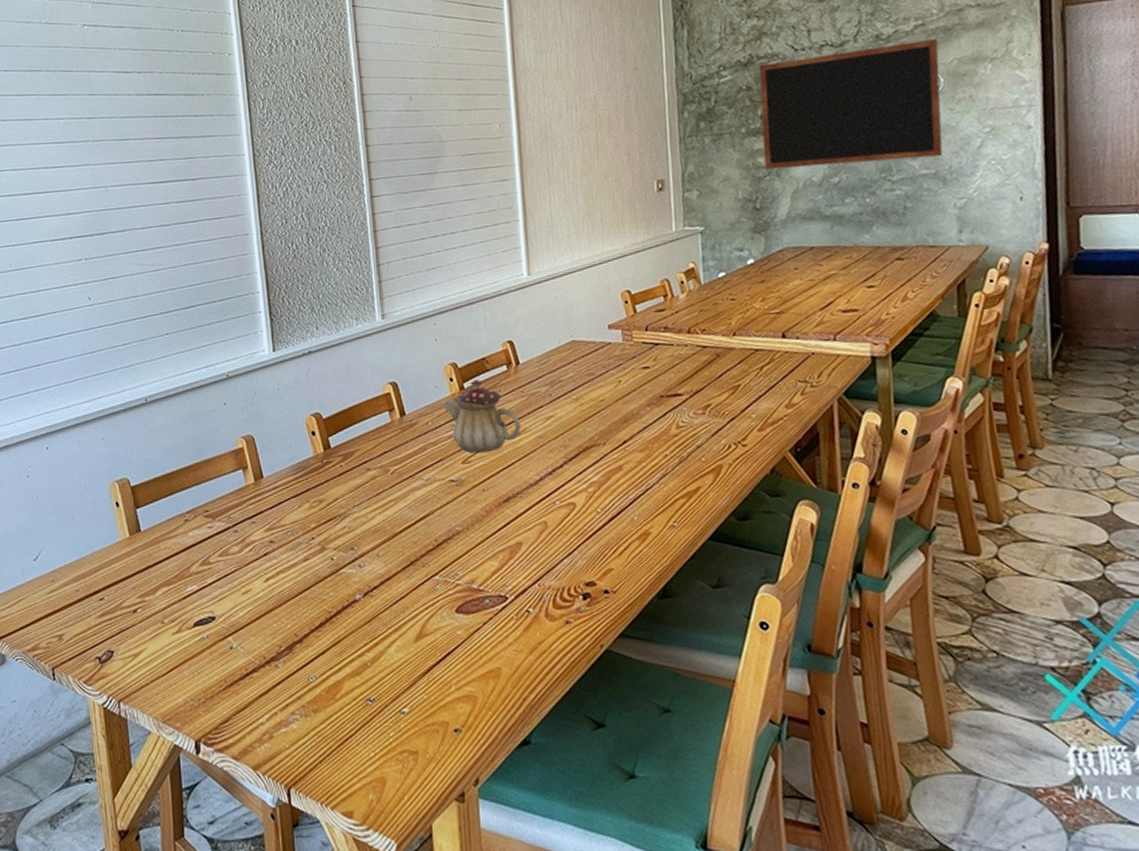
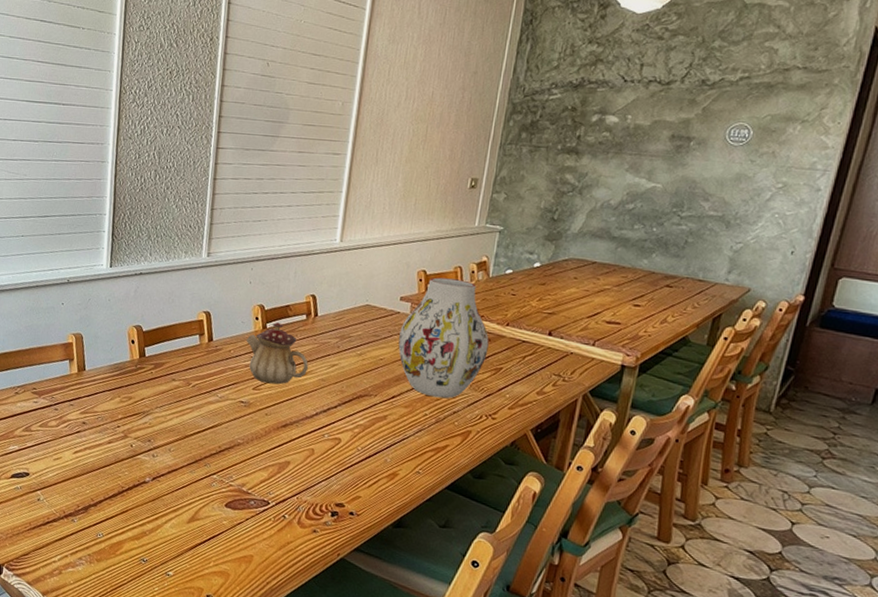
vase: none [615,293,720,434] -> present [398,277,489,399]
chalkboard: present [758,39,943,170] -> none [570,89,757,202]

